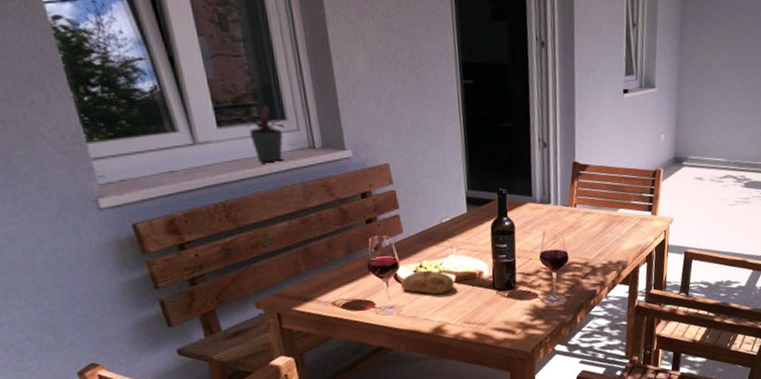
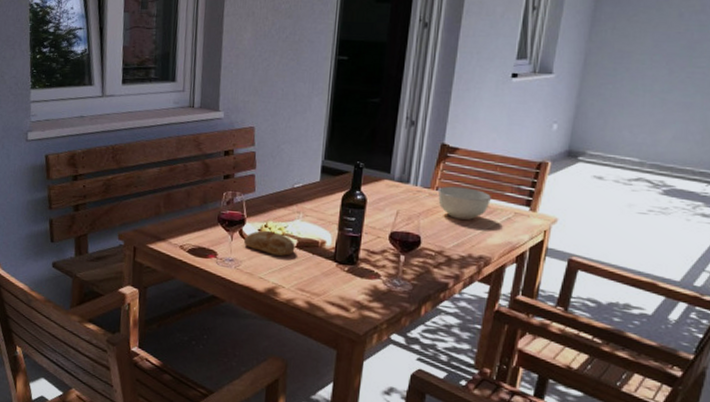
potted plant: present [240,104,284,162] -> none [140,68,173,116]
bowl: none [577,201,621,232] -> present [438,186,492,221]

